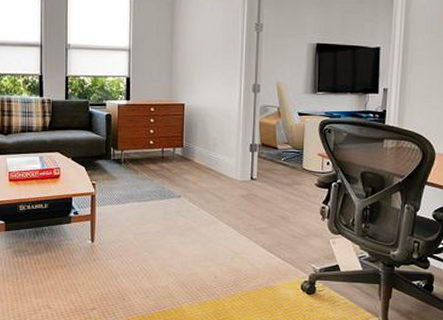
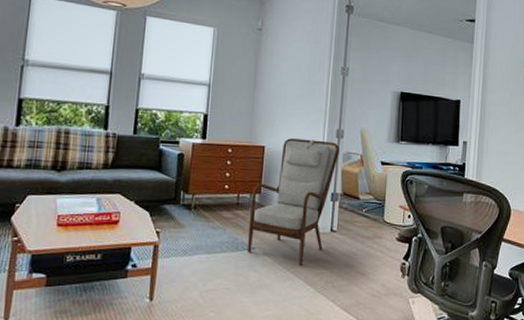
armchair: none [173,95,256,211] -> present [247,138,340,266]

